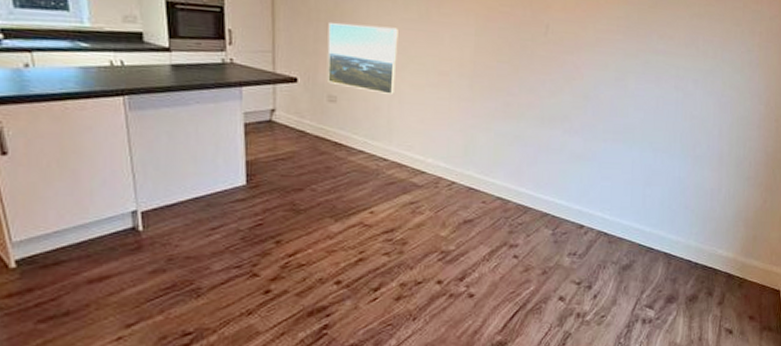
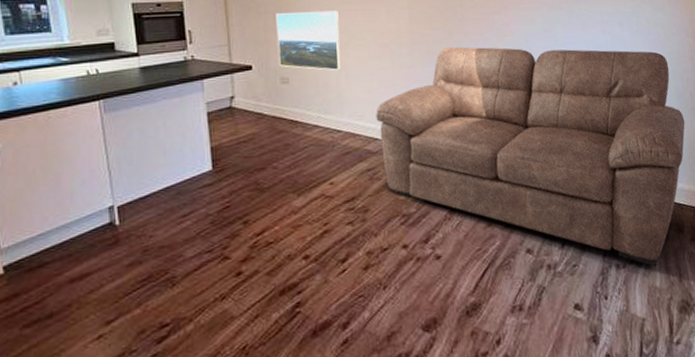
sofa: none [426,84,738,325] -> present [376,47,685,267]

